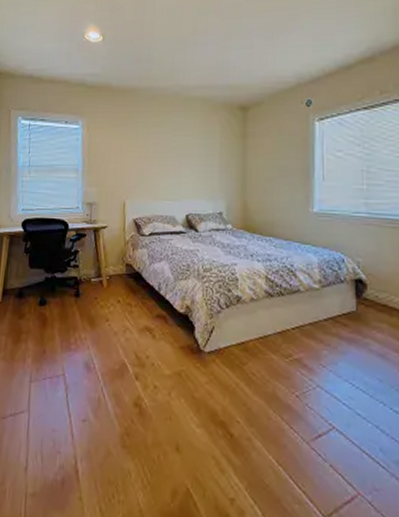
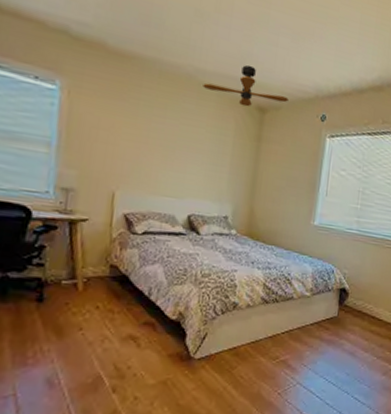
ceiling fan: none [188,71,269,109] -> present [203,65,289,107]

